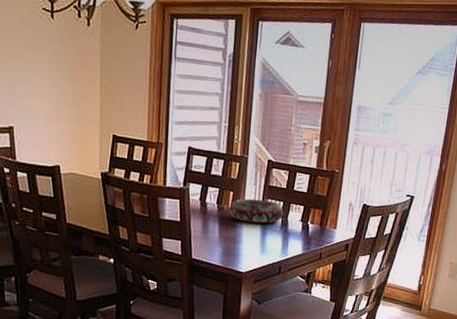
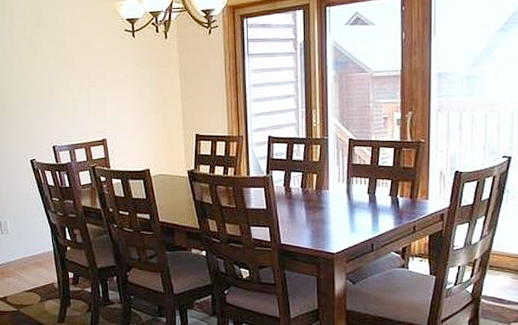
decorative bowl: present [229,199,284,224] -> none [314,178,370,202]

